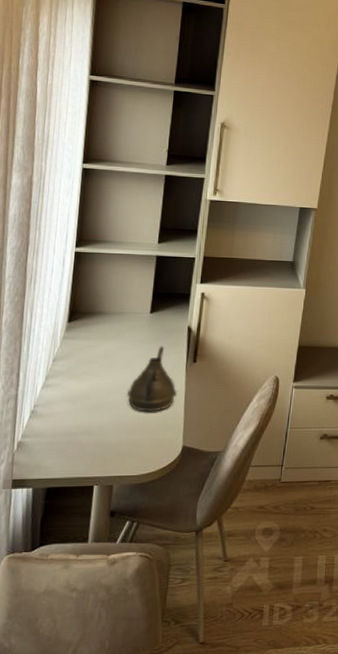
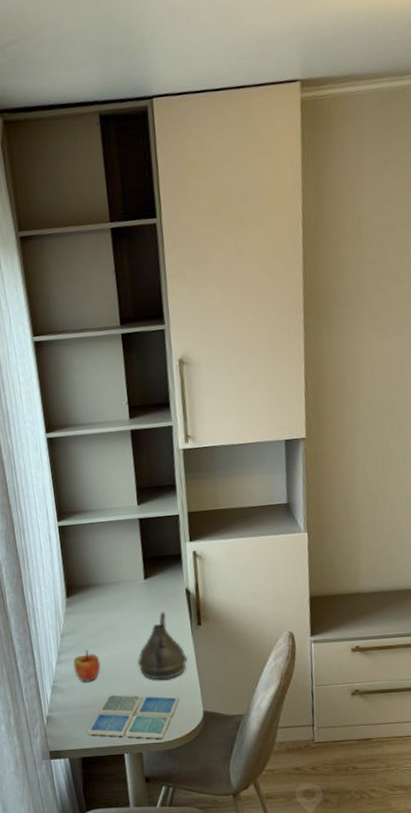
apple: none [59,377,89,409] -> present [73,651,101,682]
drink coaster: none [60,423,162,472] -> present [88,694,180,739]

